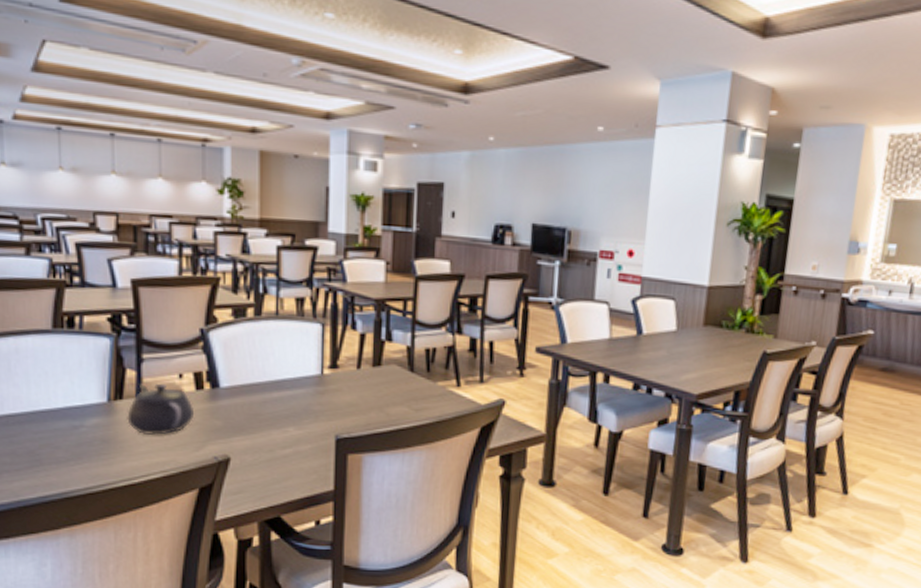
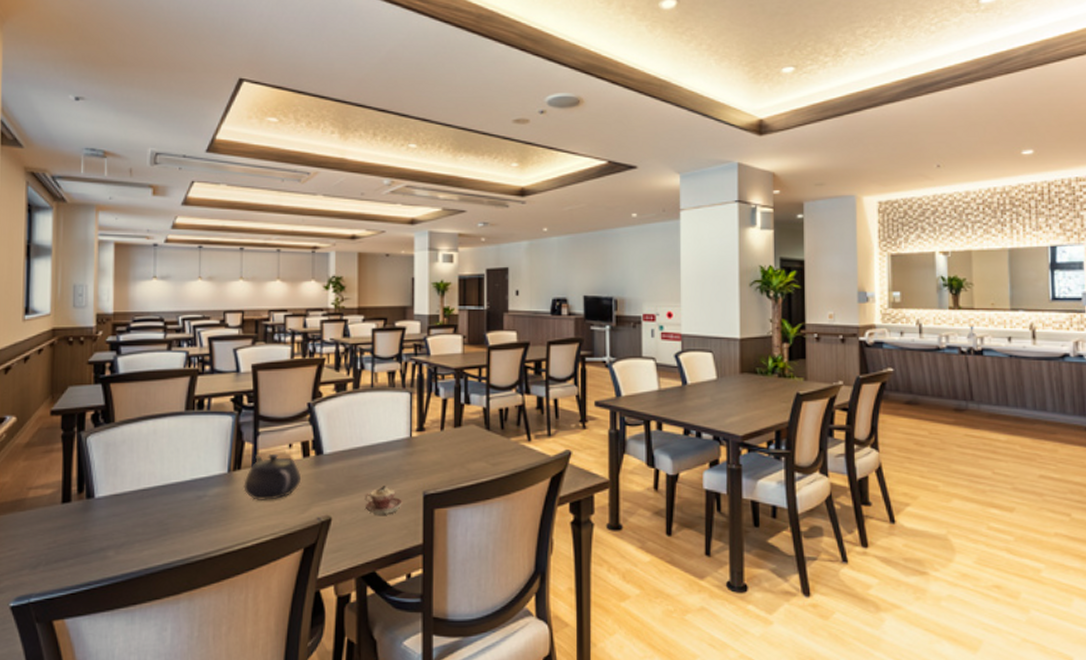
teacup: none [268,426,311,457] -> present [365,486,402,514]

